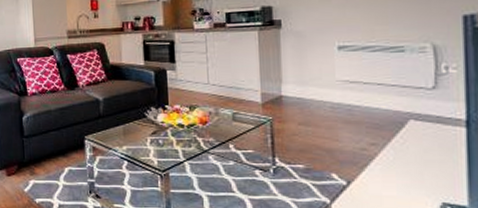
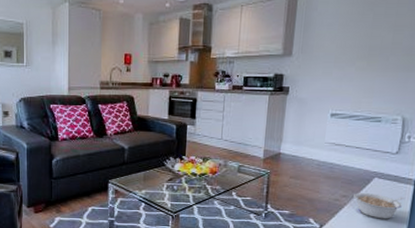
legume: none [385,139,456,172] -> present [353,193,405,219]

